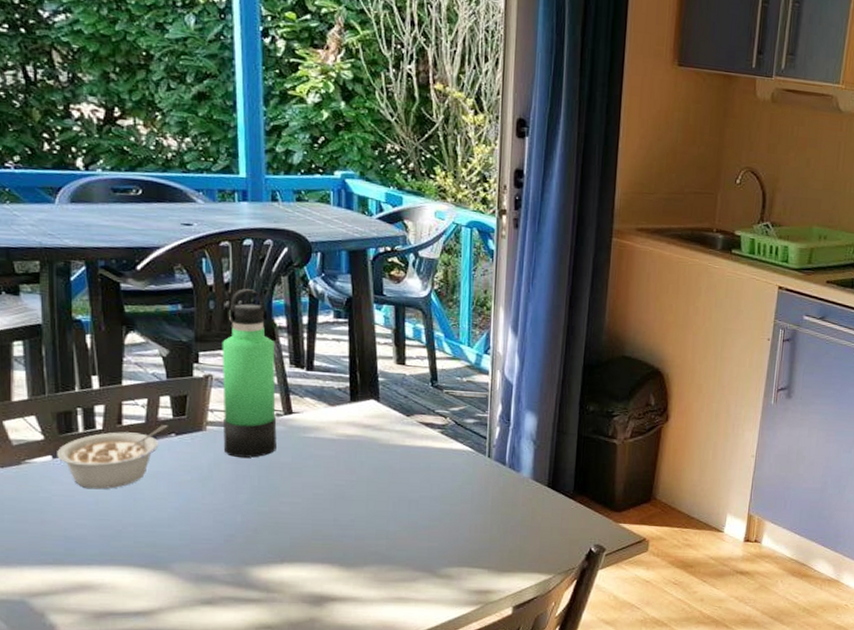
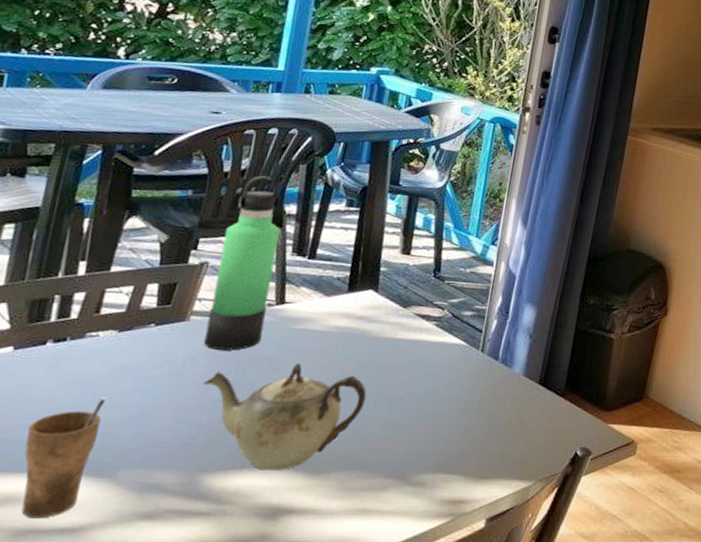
legume: present [57,425,168,490] -> none [19,314,149,385]
cup: none [84,501,146,604] -> present [21,399,106,519]
teapot: none [231,468,385,564] -> present [203,362,367,471]

